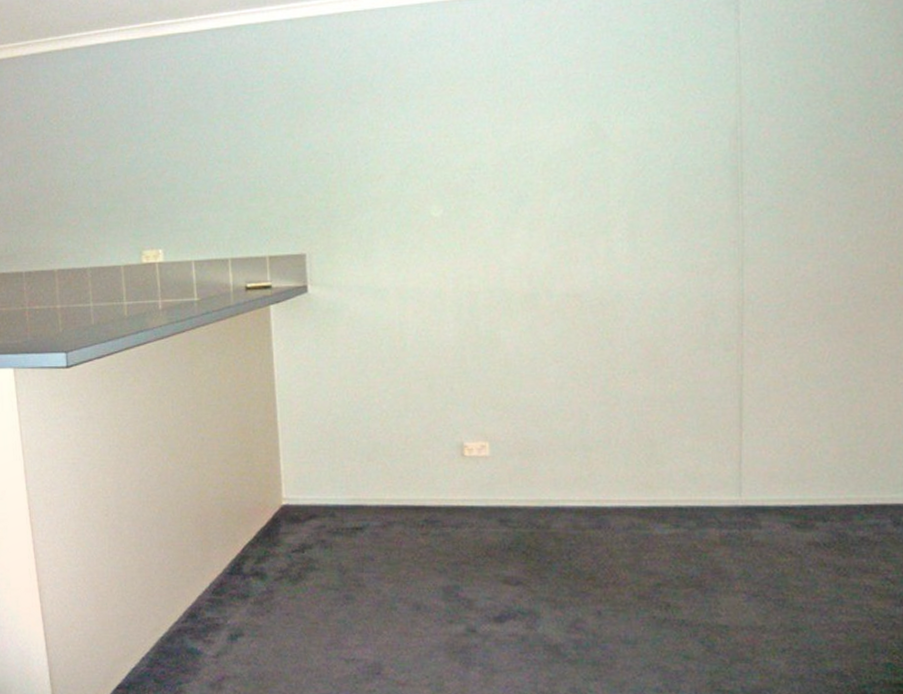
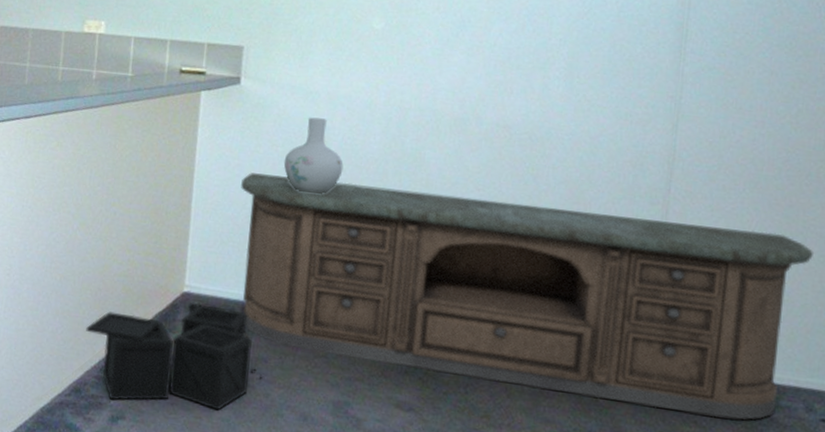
storage bin: none [192,514,373,620] -> present [86,303,264,411]
sideboard: none [323,360,888,545] -> present [241,173,815,420]
vase: none [362,314,422,391] -> present [283,117,344,195]

